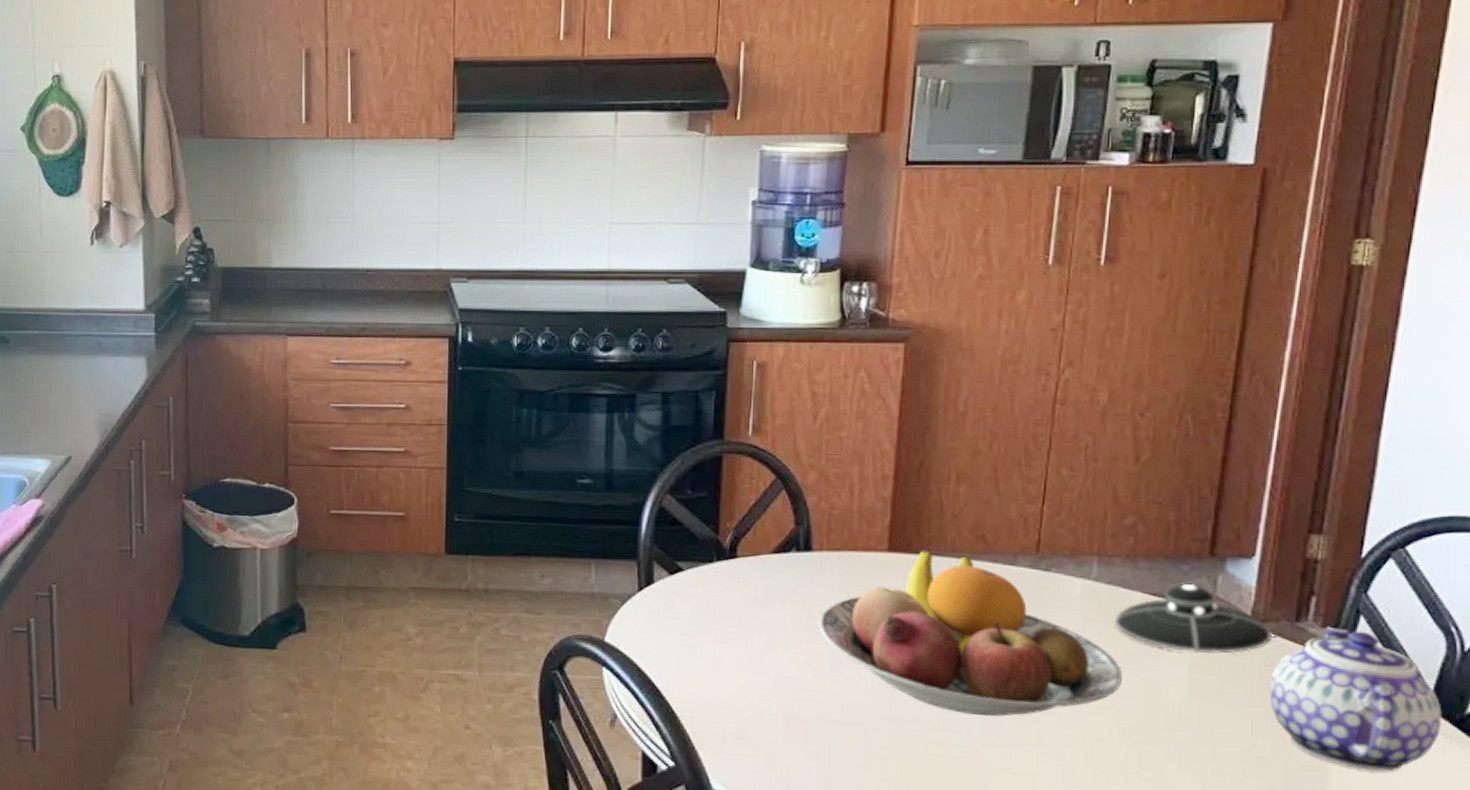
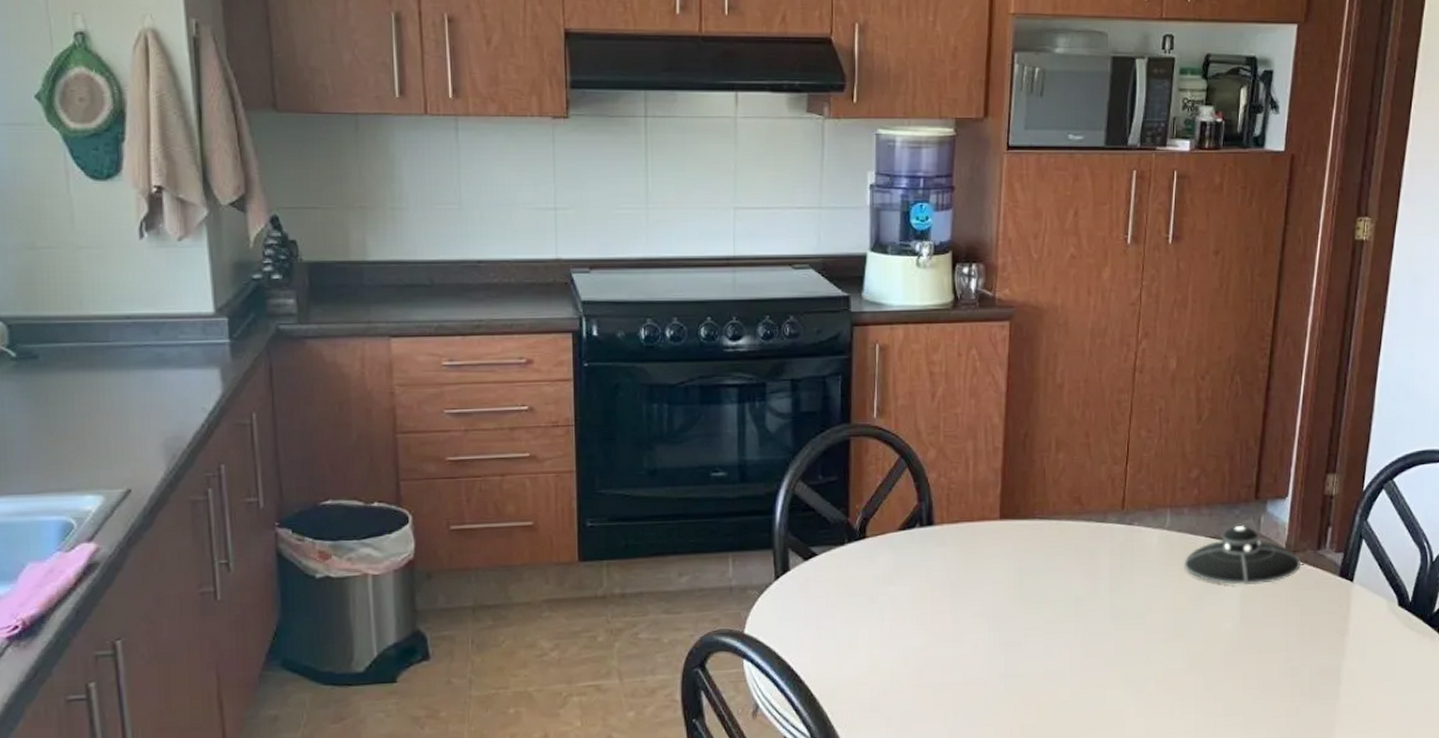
fruit bowl: present [818,548,1123,716] -> none [941,514,1191,662]
teapot: present [1269,626,1442,774] -> none [1299,551,1418,669]

